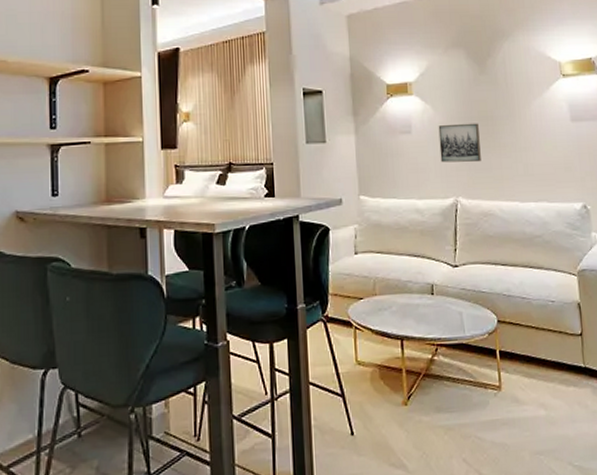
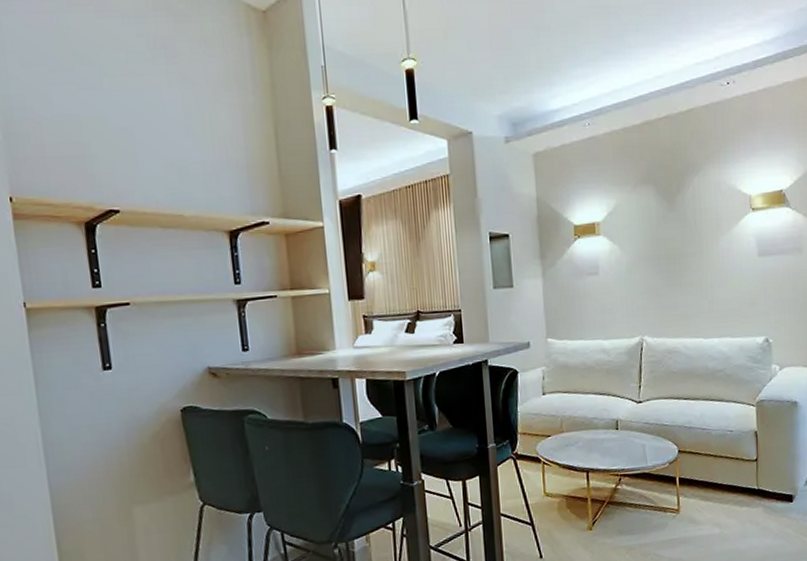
wall art: present [438,123,481,163] -> none [625,261,667,303]

